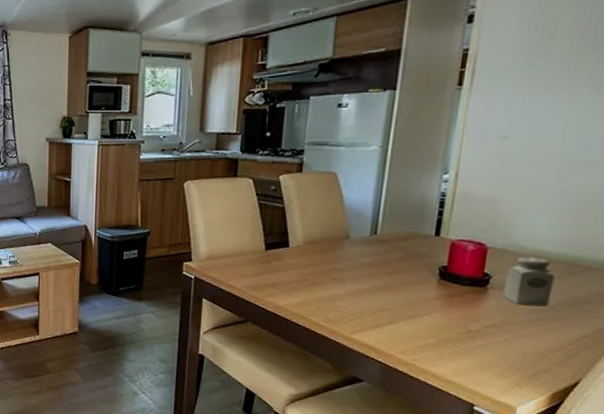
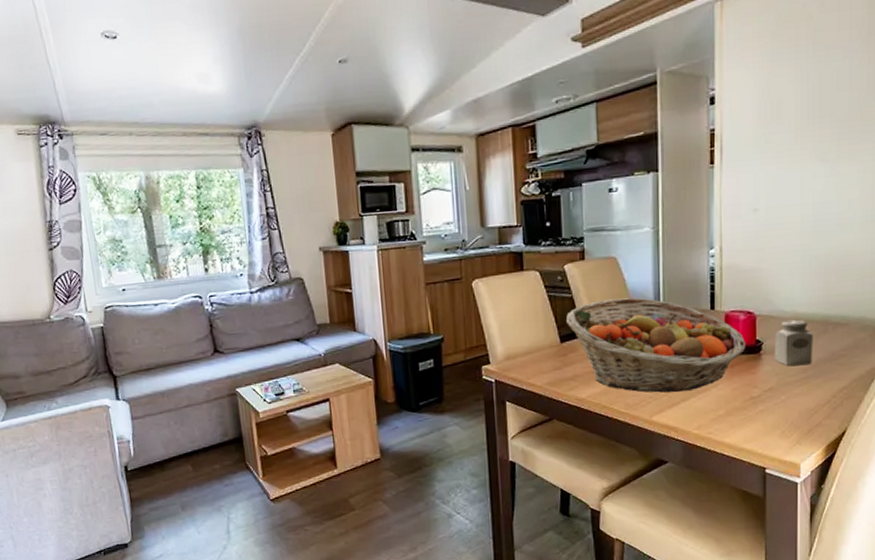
fruit basket: none [275,214,472,315] -> present [566,297,746,393]

